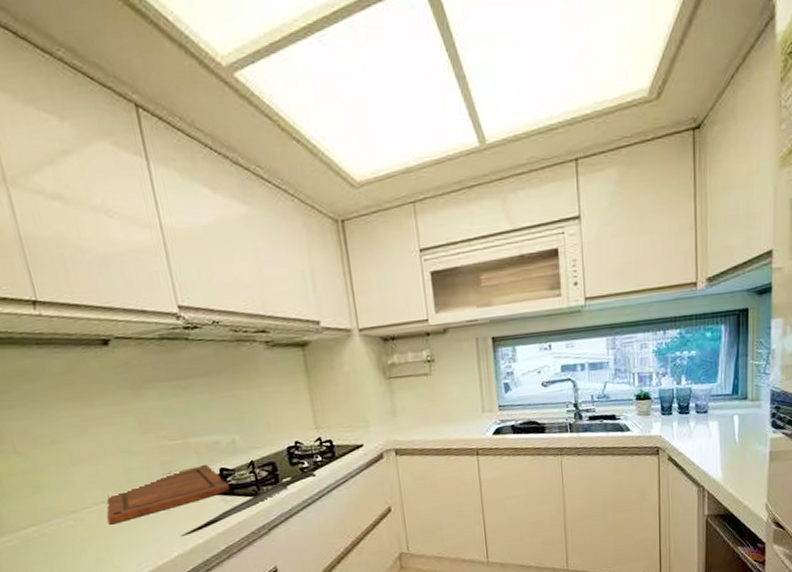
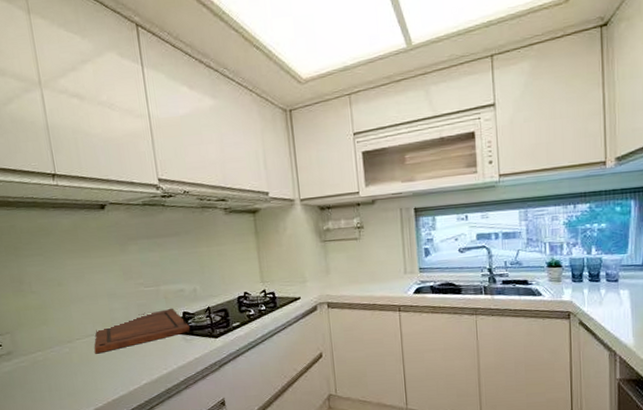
knife: present [179,470,317,536] -> none [148,317,261,367]

